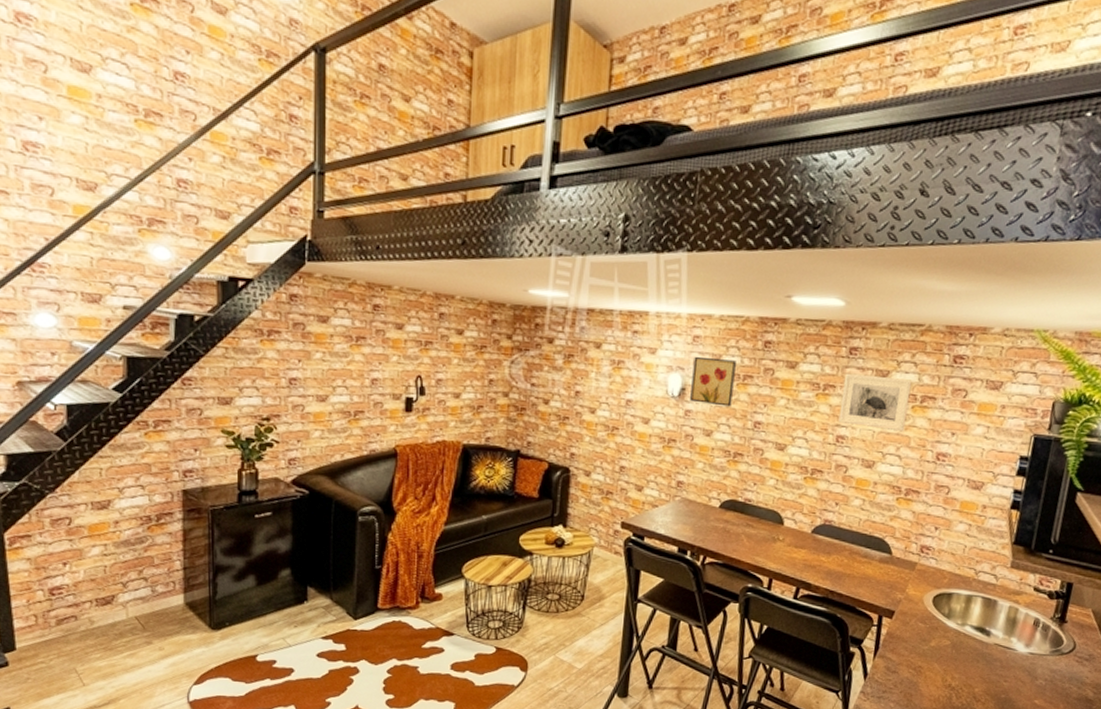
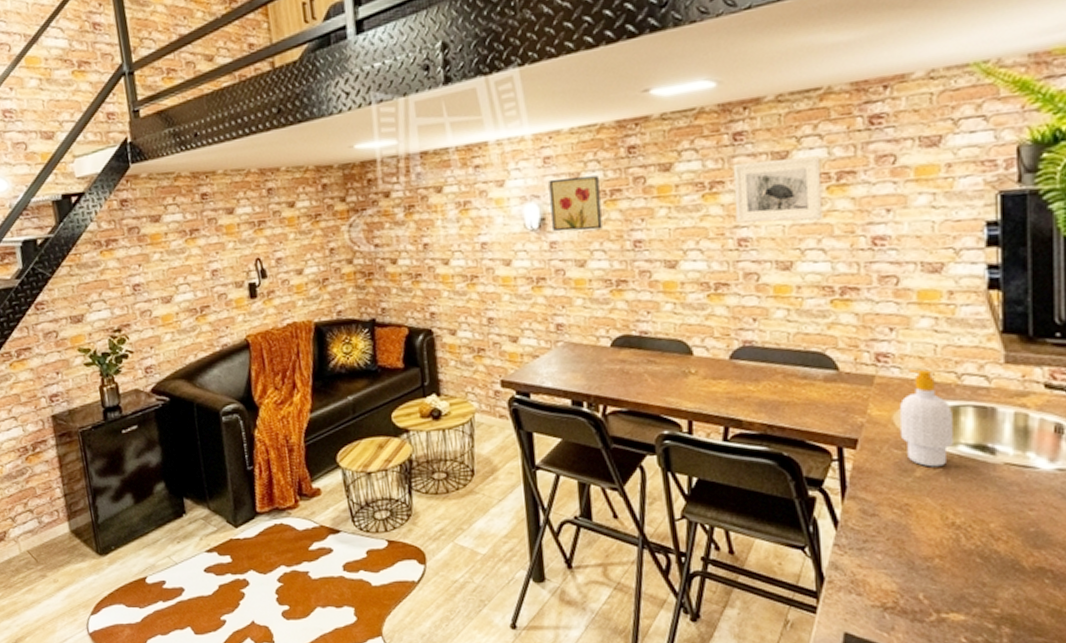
soap bottle: none [926,562,967,641] -> present [899,369,953,467]

